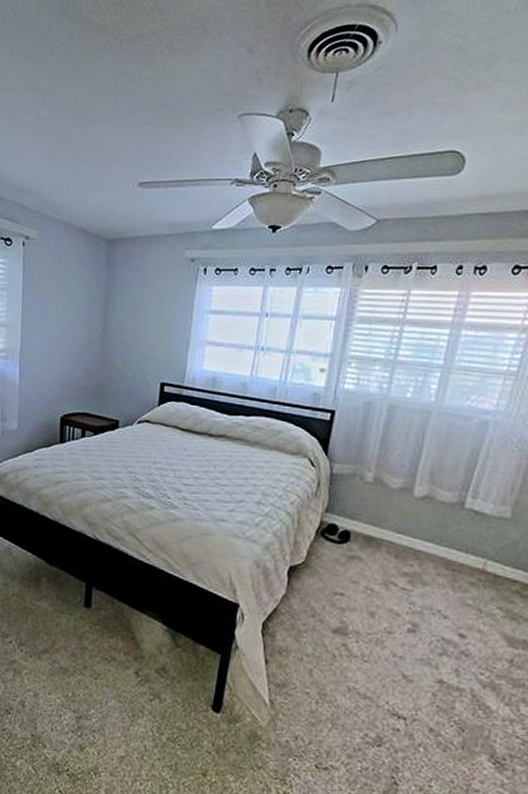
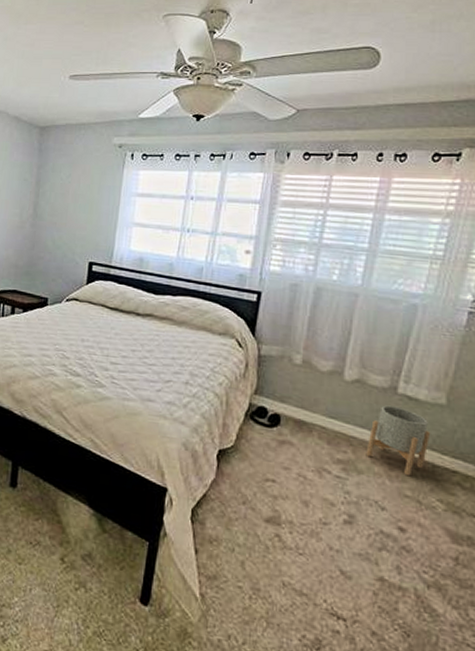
planter: none [431,520,495,587] -> present [366,405,431,477]

